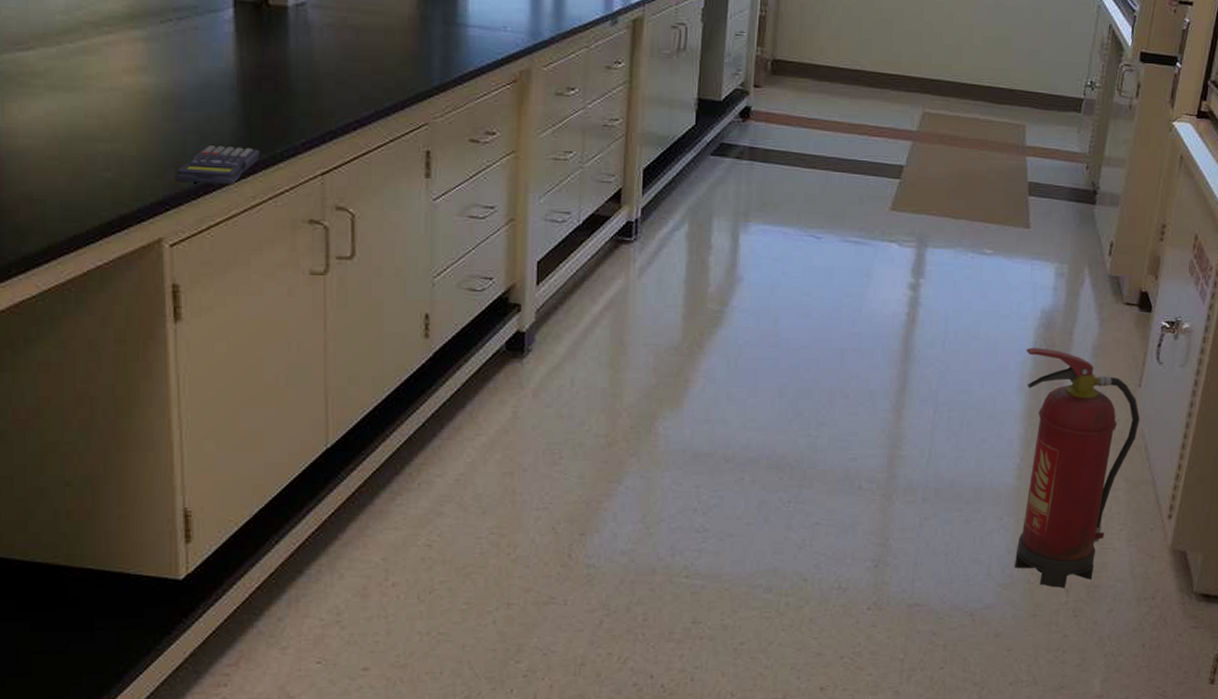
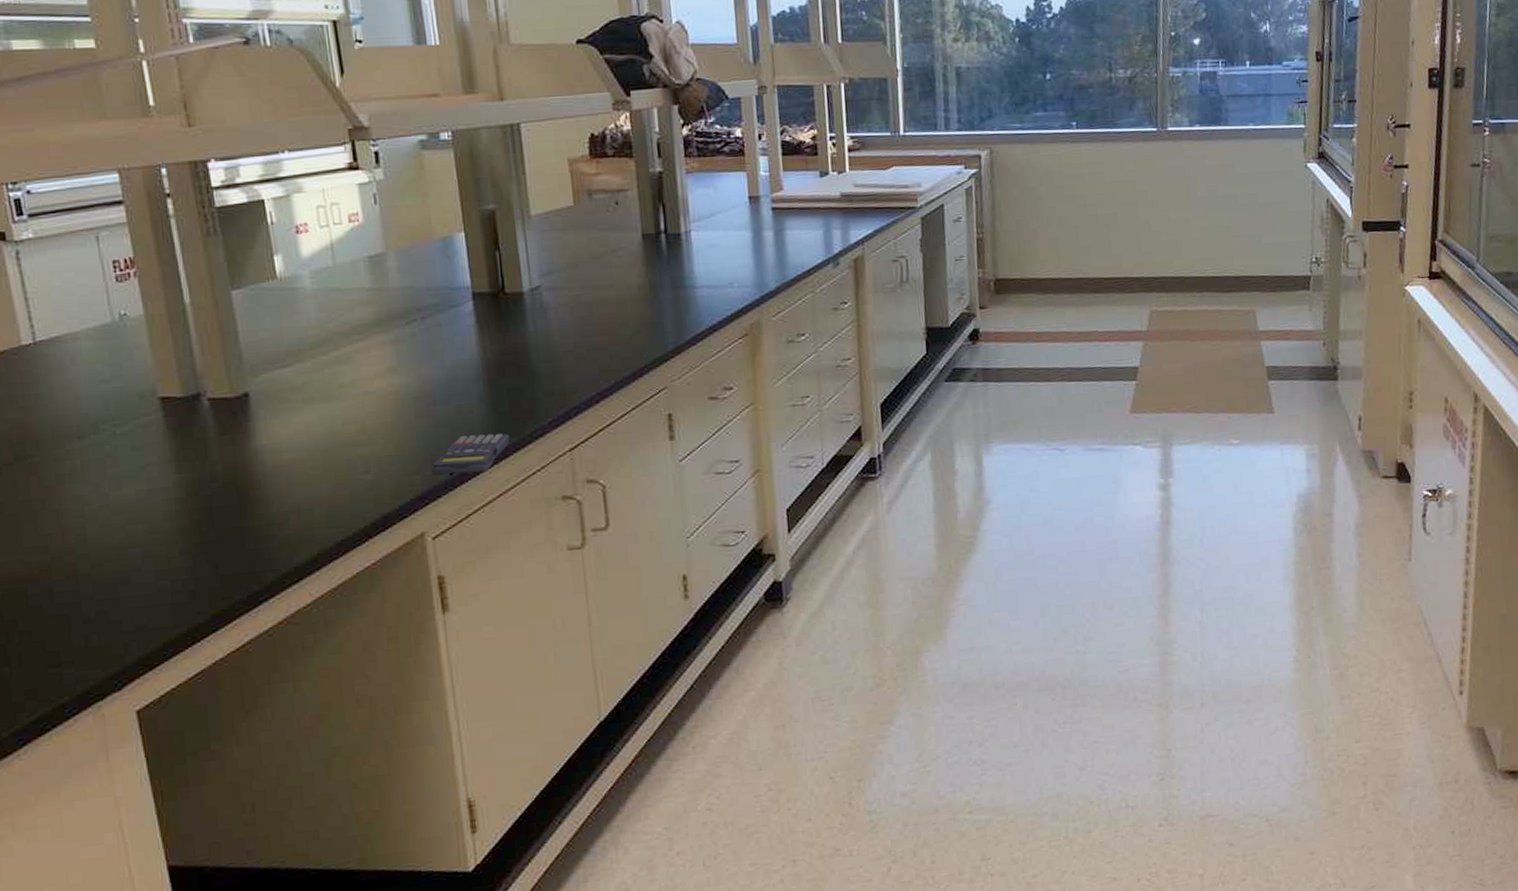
fire extinguisher: present [1015,347,1140,589] -> none [1287,533,1415,782]

